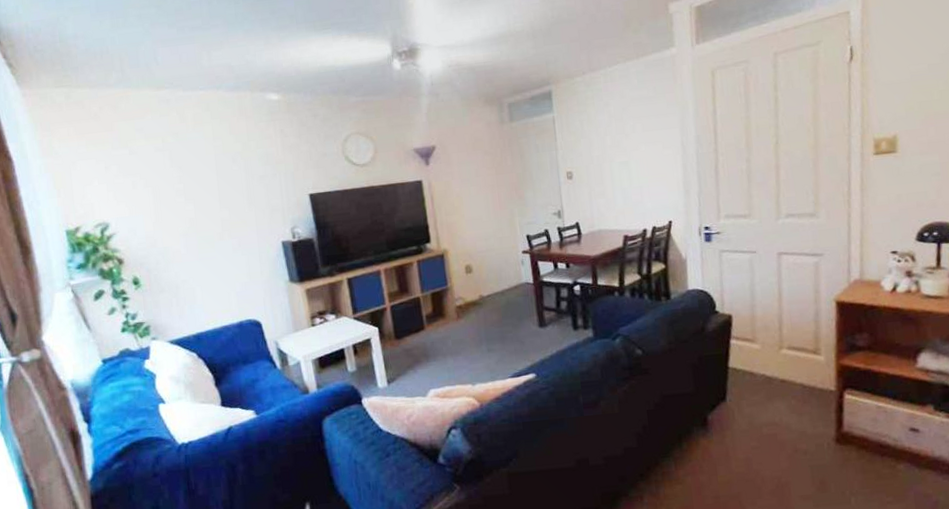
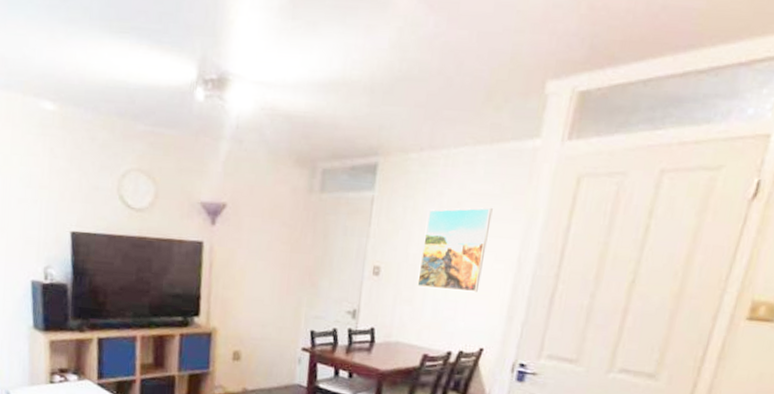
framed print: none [600,107,656,182] -> present [417,207,493,293]

